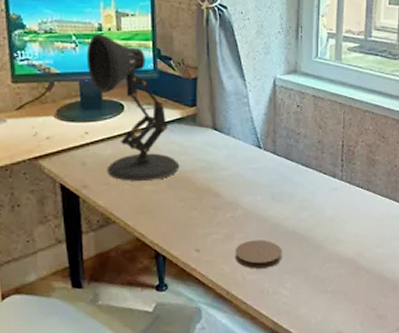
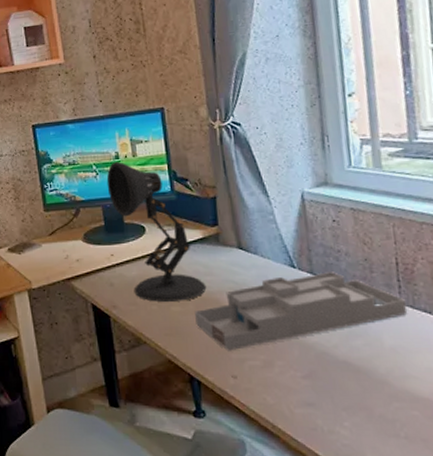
desk organizer: none [166,152,346,227] -> present [195,272,408,351]
coaster: present [235,239,282,269] -> none [276,369,335,402]

